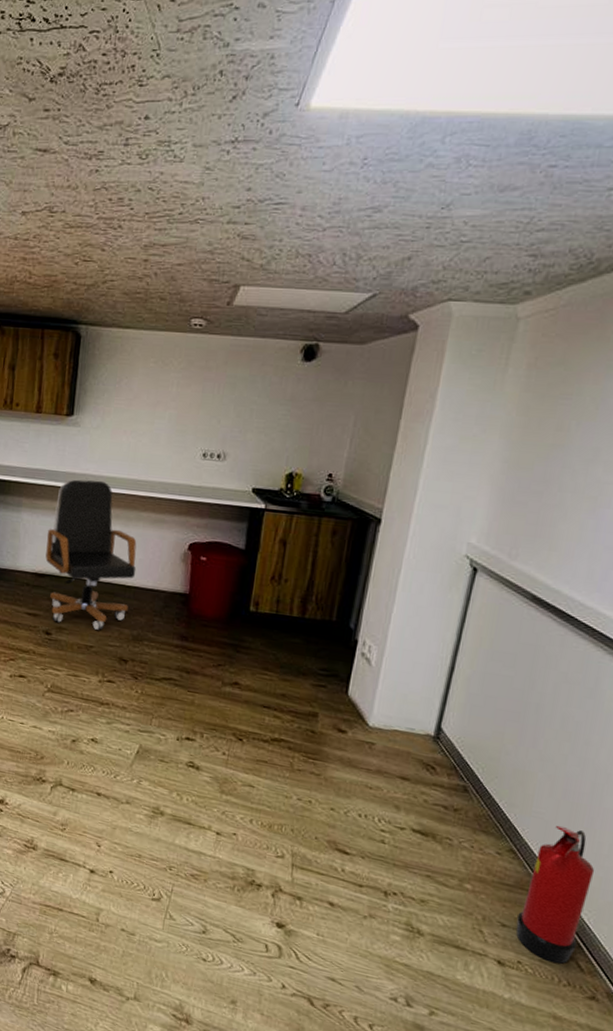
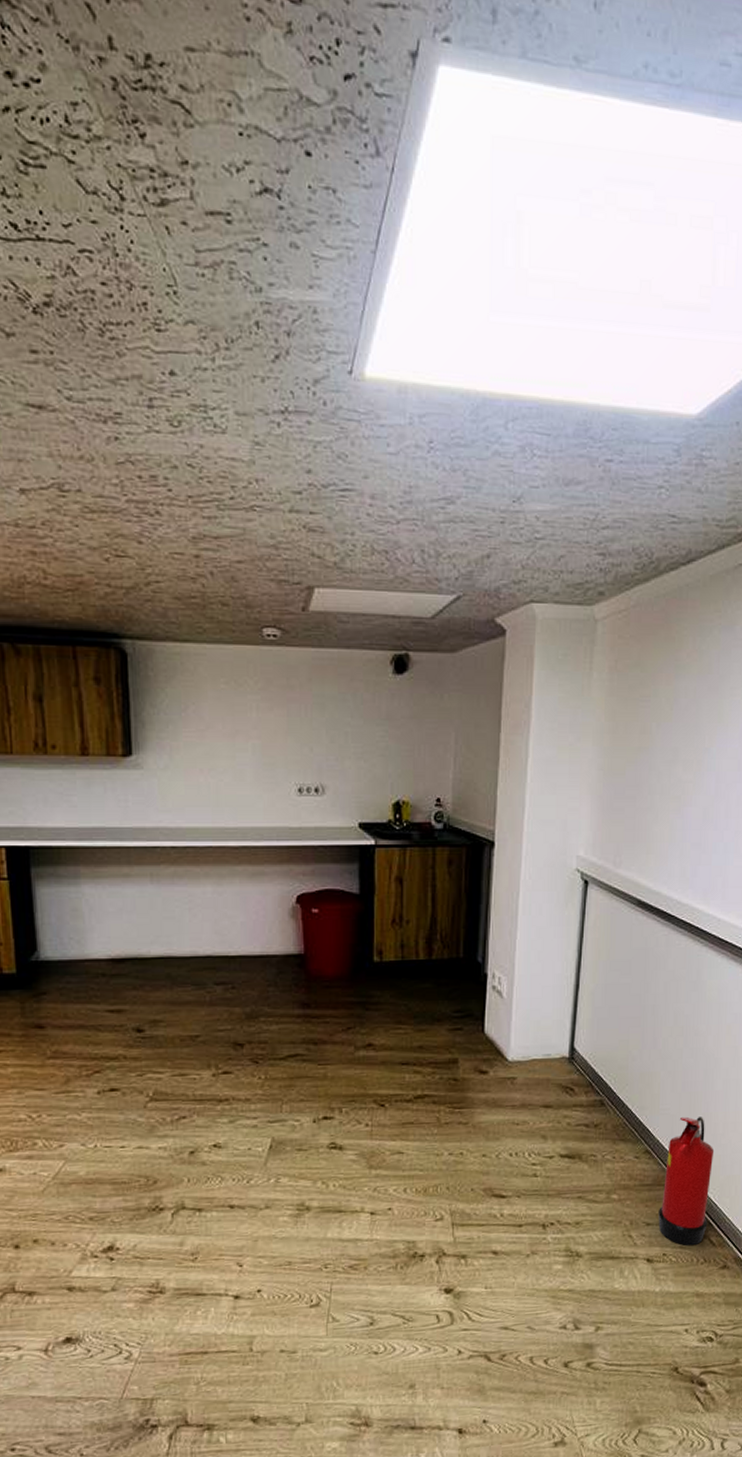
office chair: present [45,479,137,631] -> none [119,833,239,1016]

